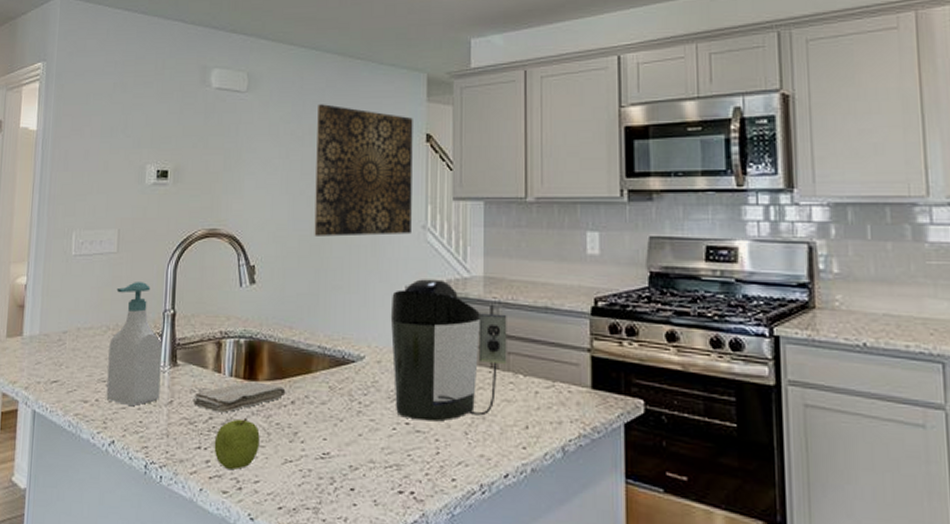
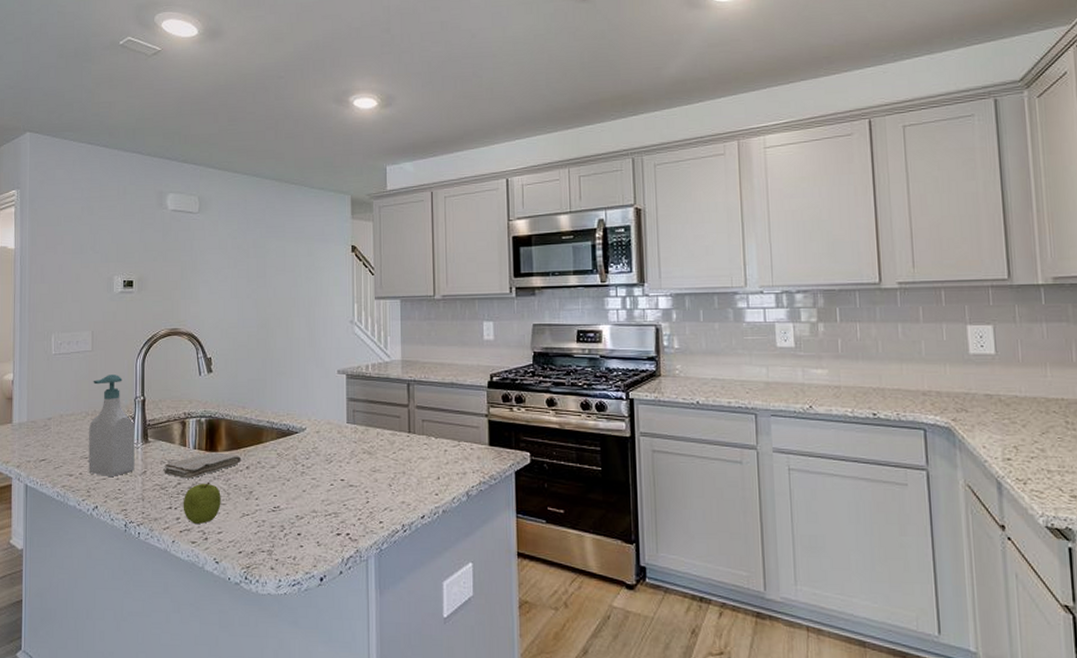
wall art: present [314,104,413,237] -> none [260,222,341,332]
coffee maker: present [390,279,507,422] -> none [326,364,422,477]

